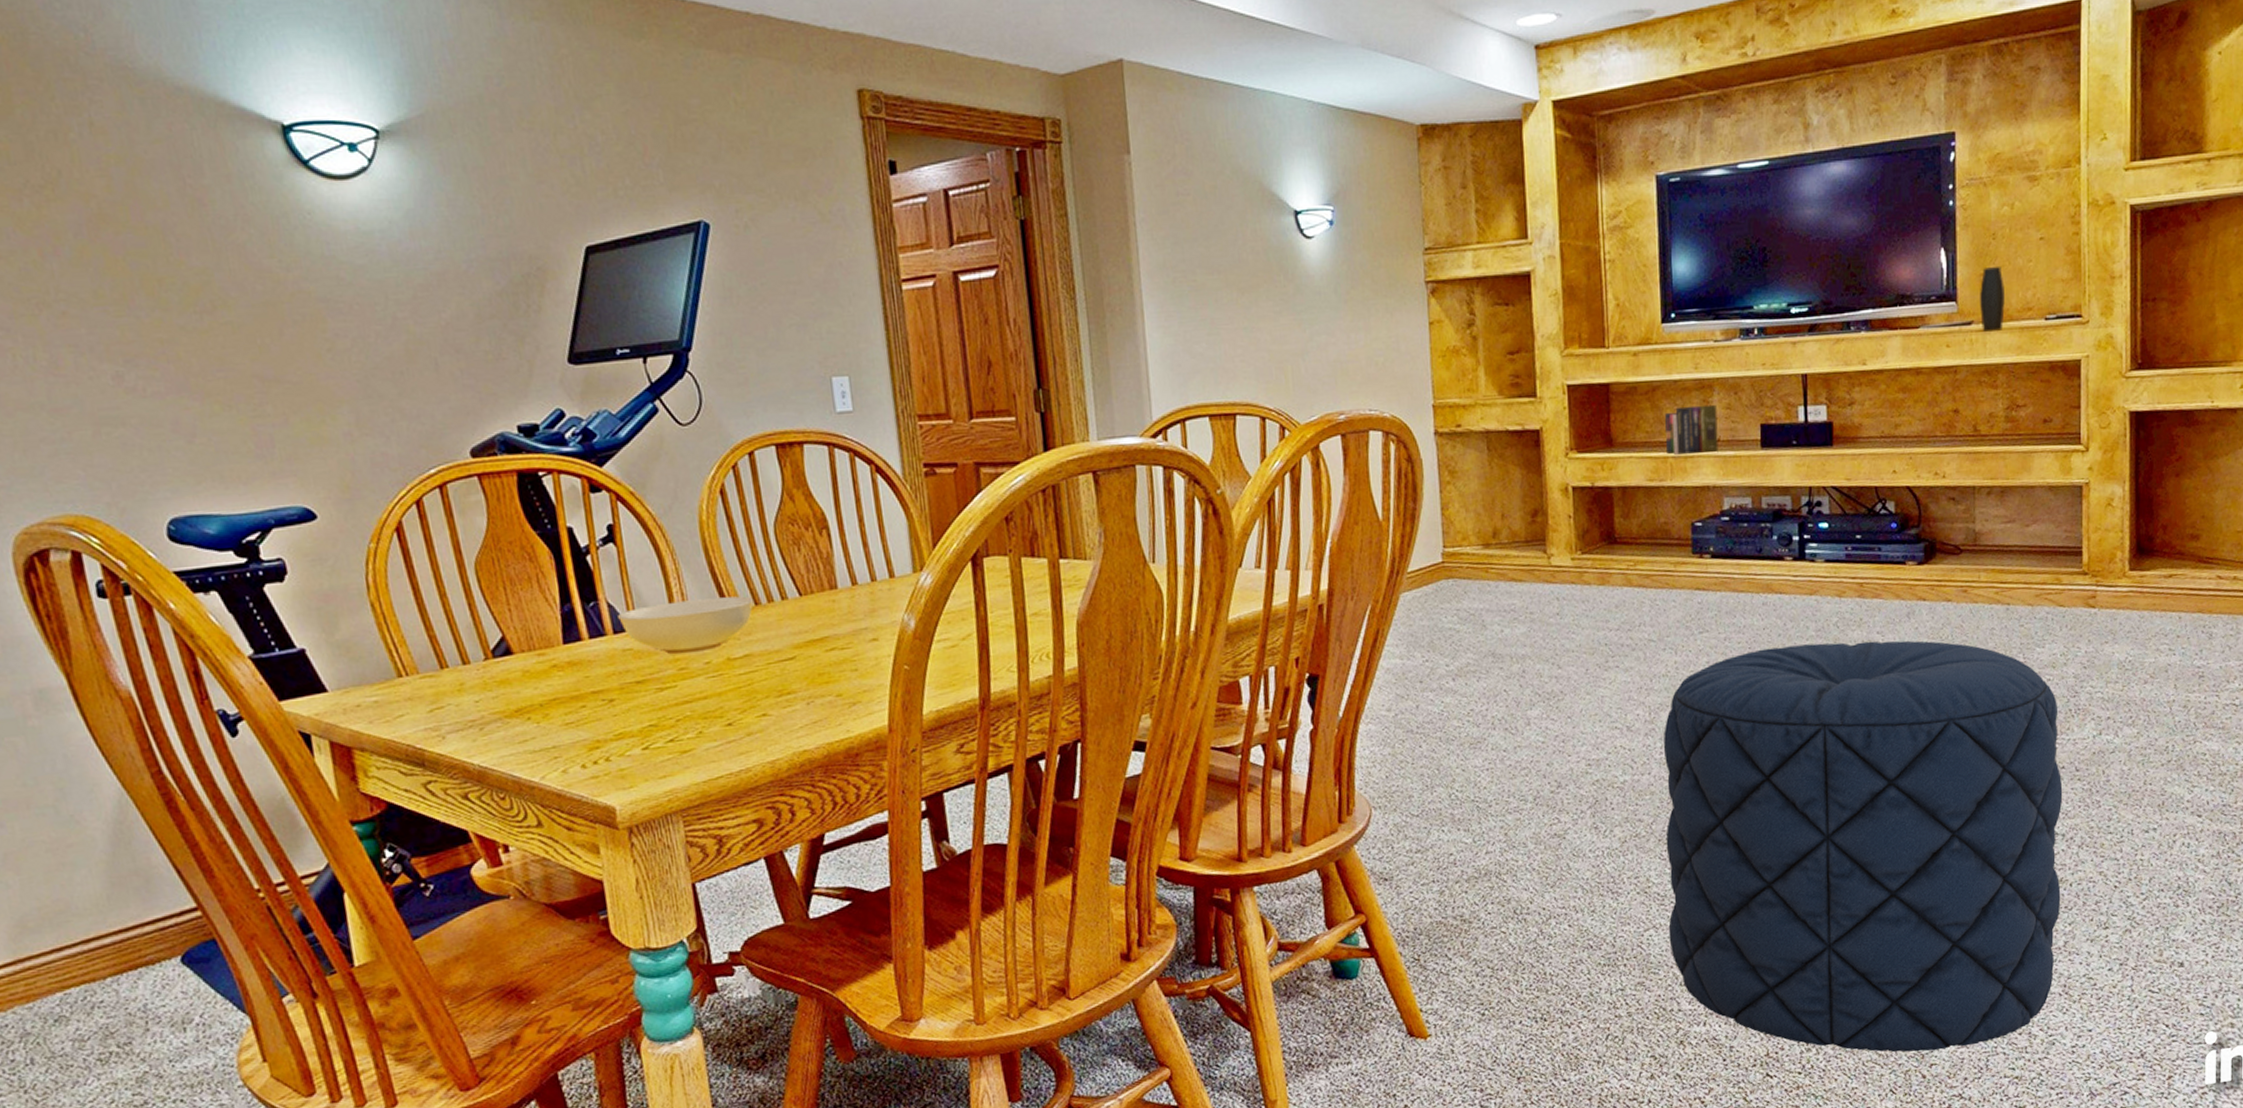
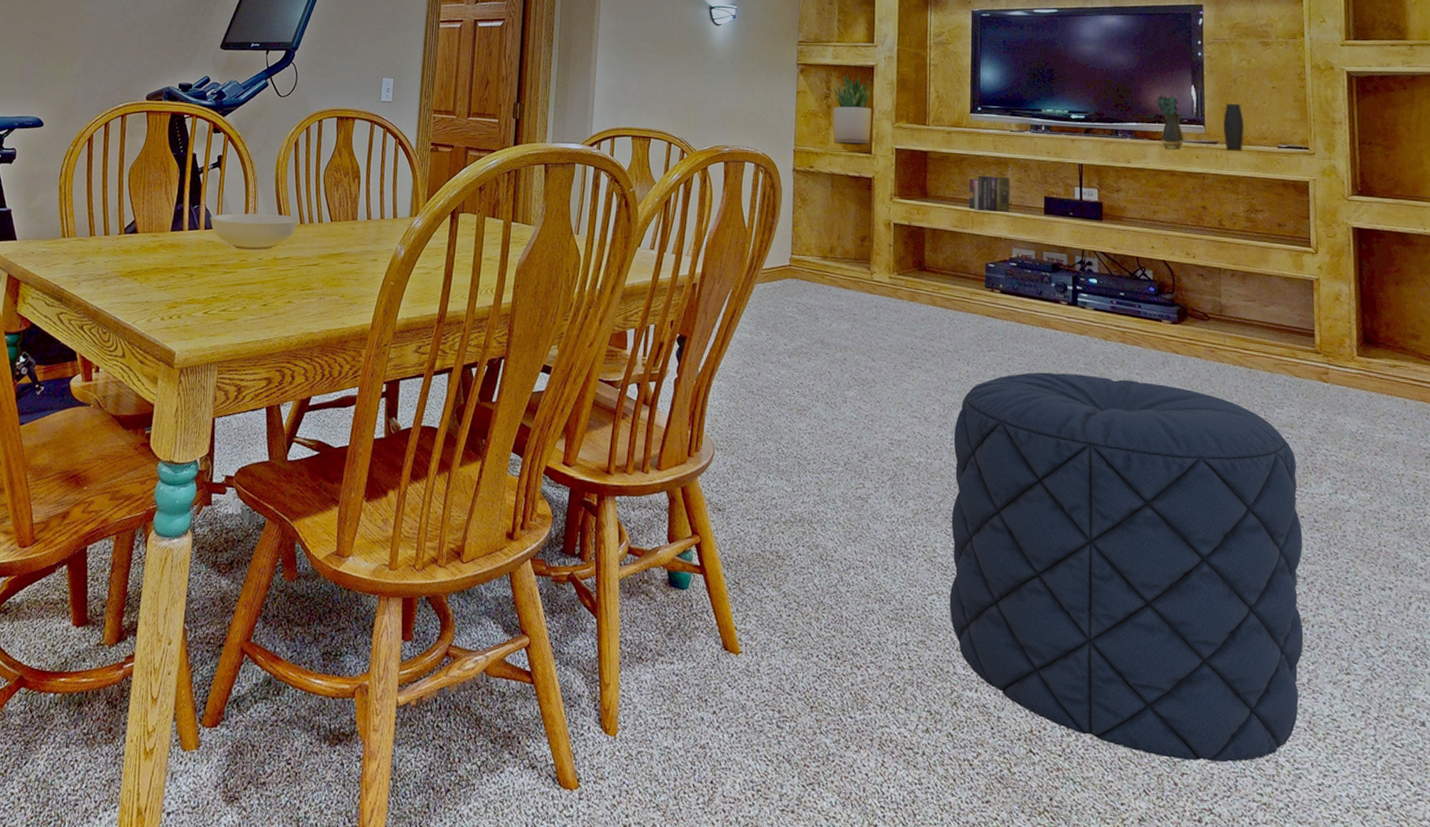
planter: none [1478,284,1533,389] -> present [833,72,872,146]
vase: none [1895,264,1932,341] -> present [1155,93,1185,151]

